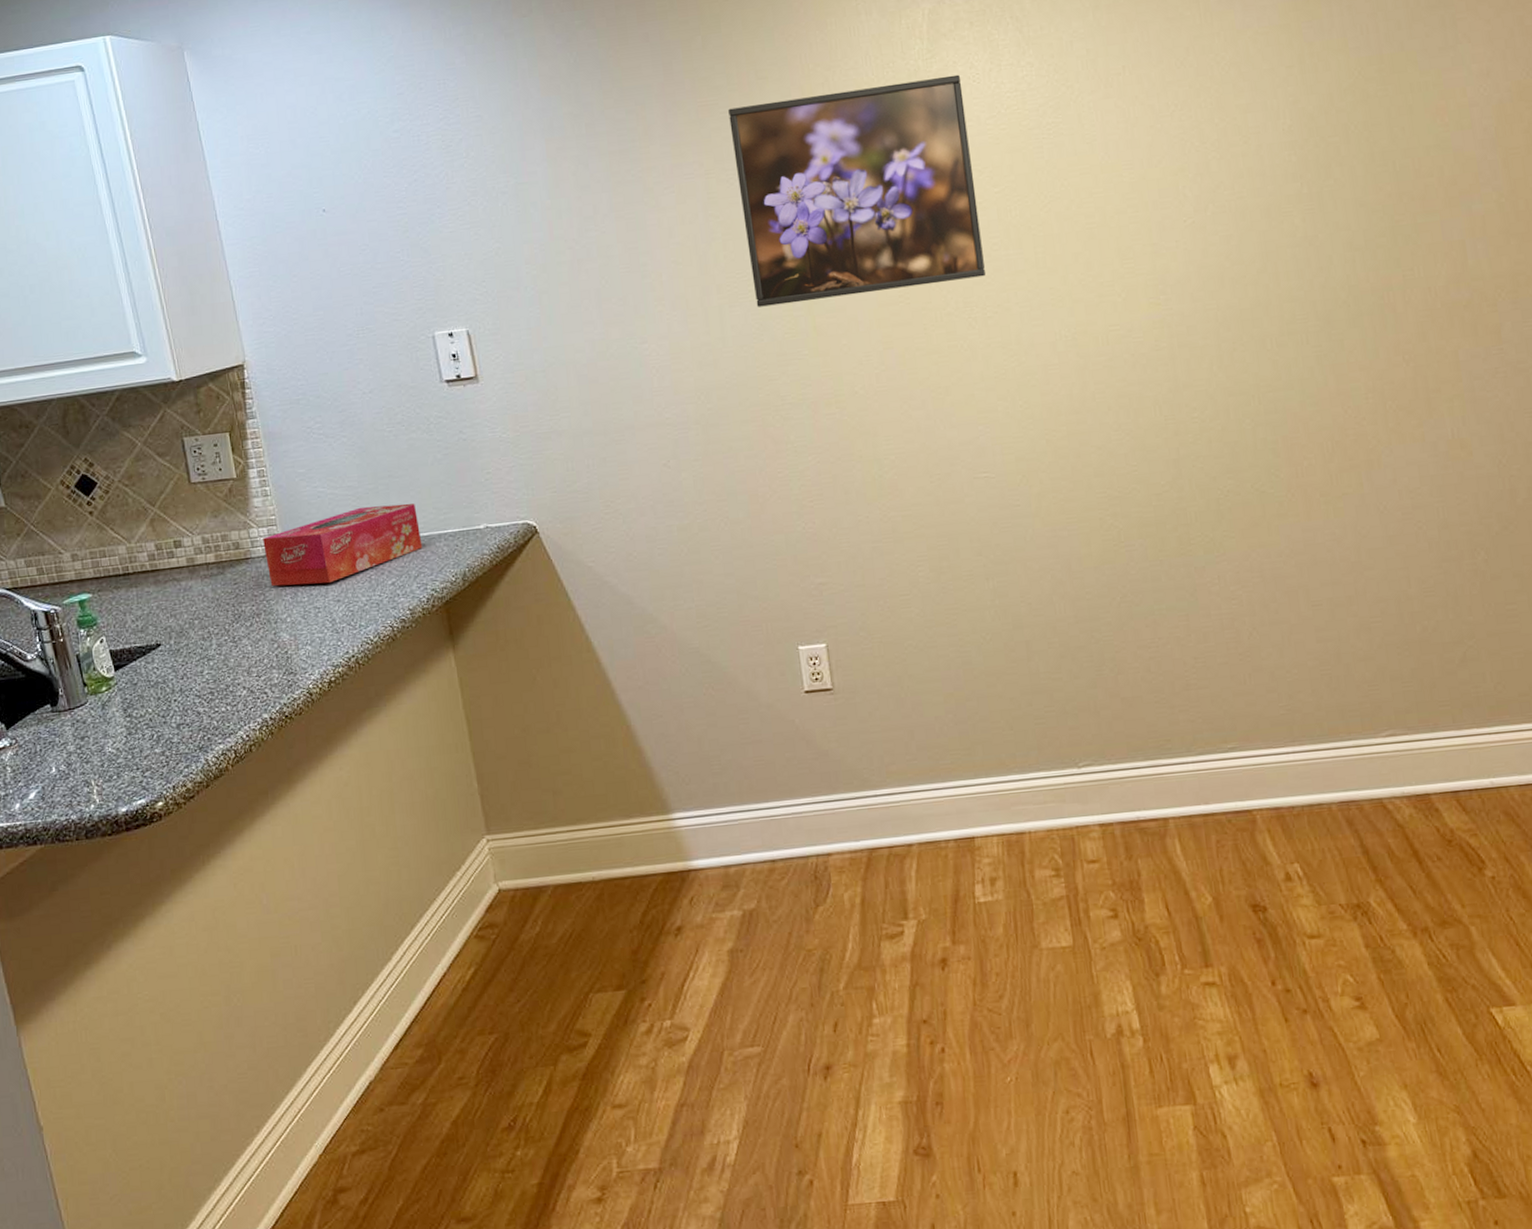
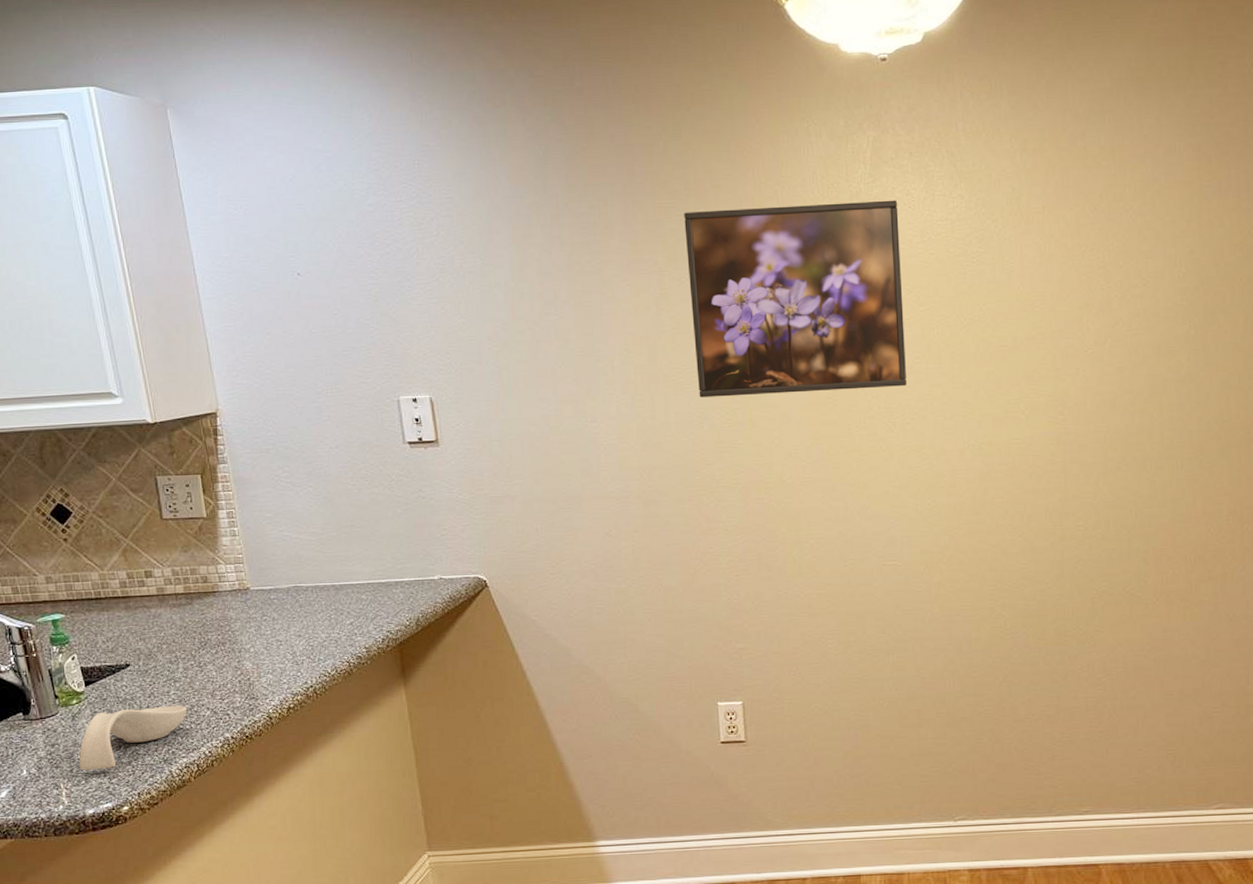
spoon rest: none [110,685,222,764] -> present [79,705,187,770]
tissue box: present [263,503,423,587] -> none [230,551,380,620]

